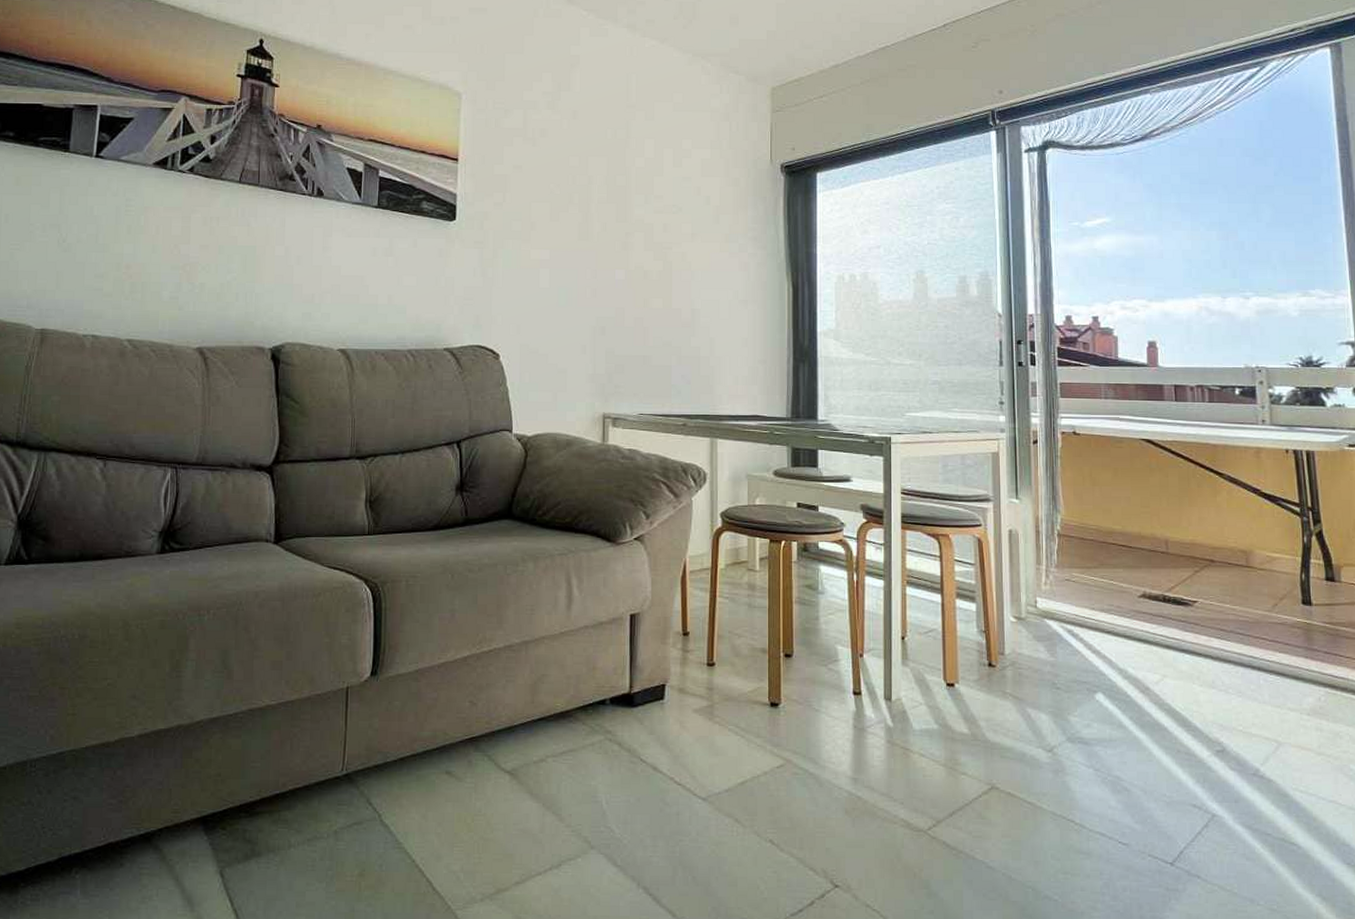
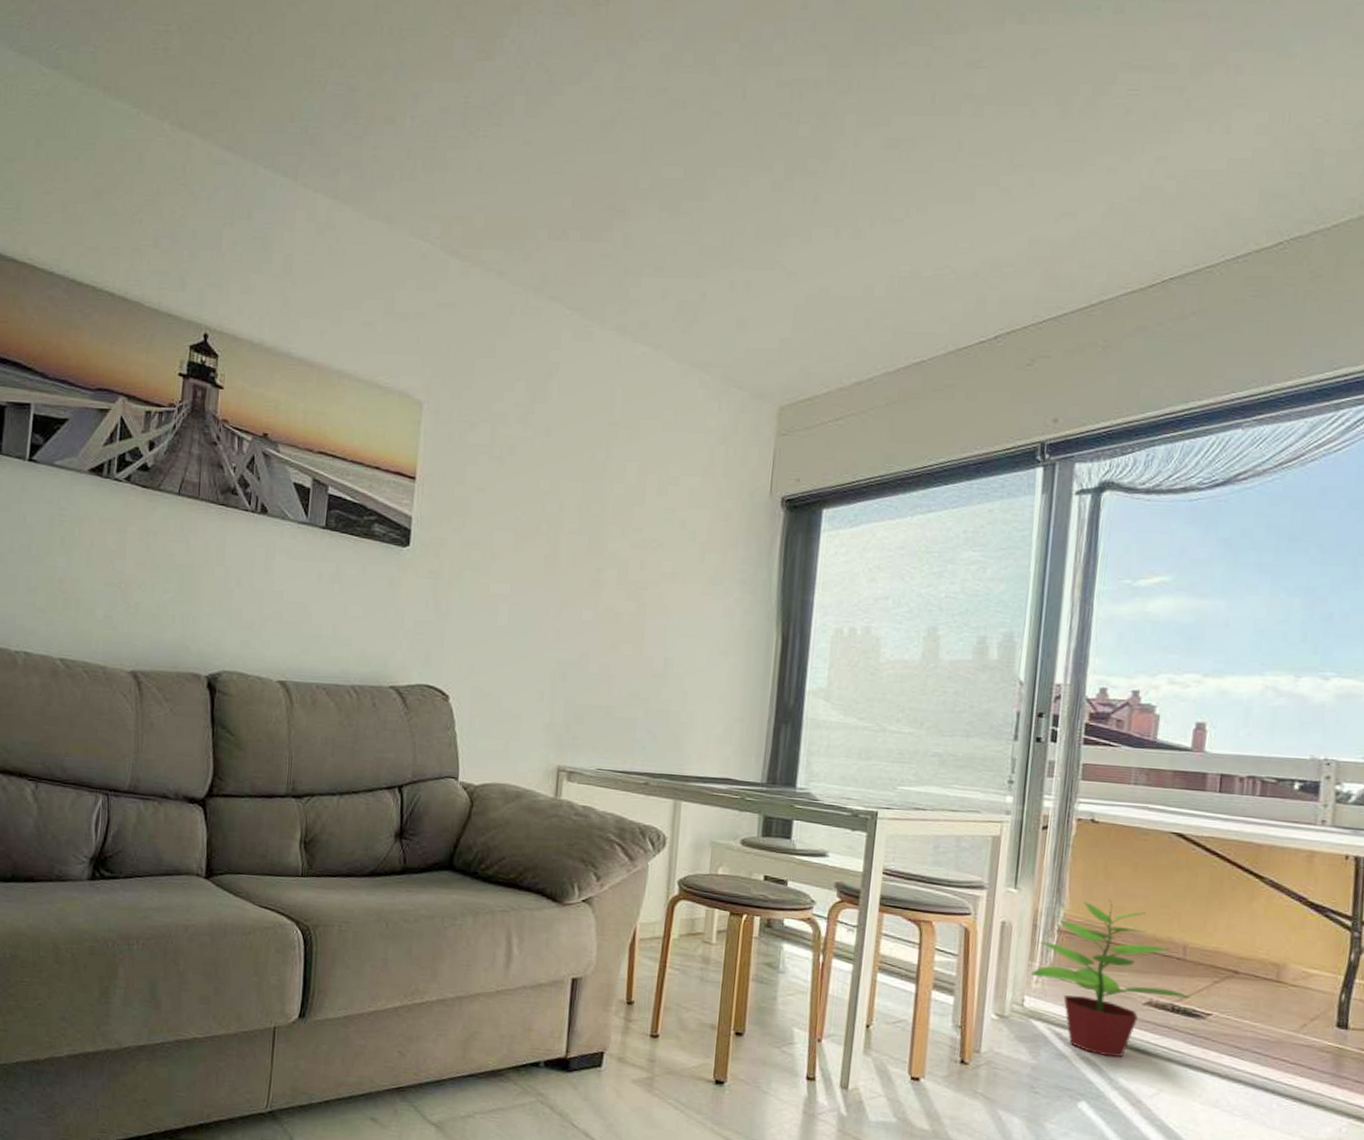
potted plant: none [1040,503,1178,649] -> present [1031,900,1192,1058]

